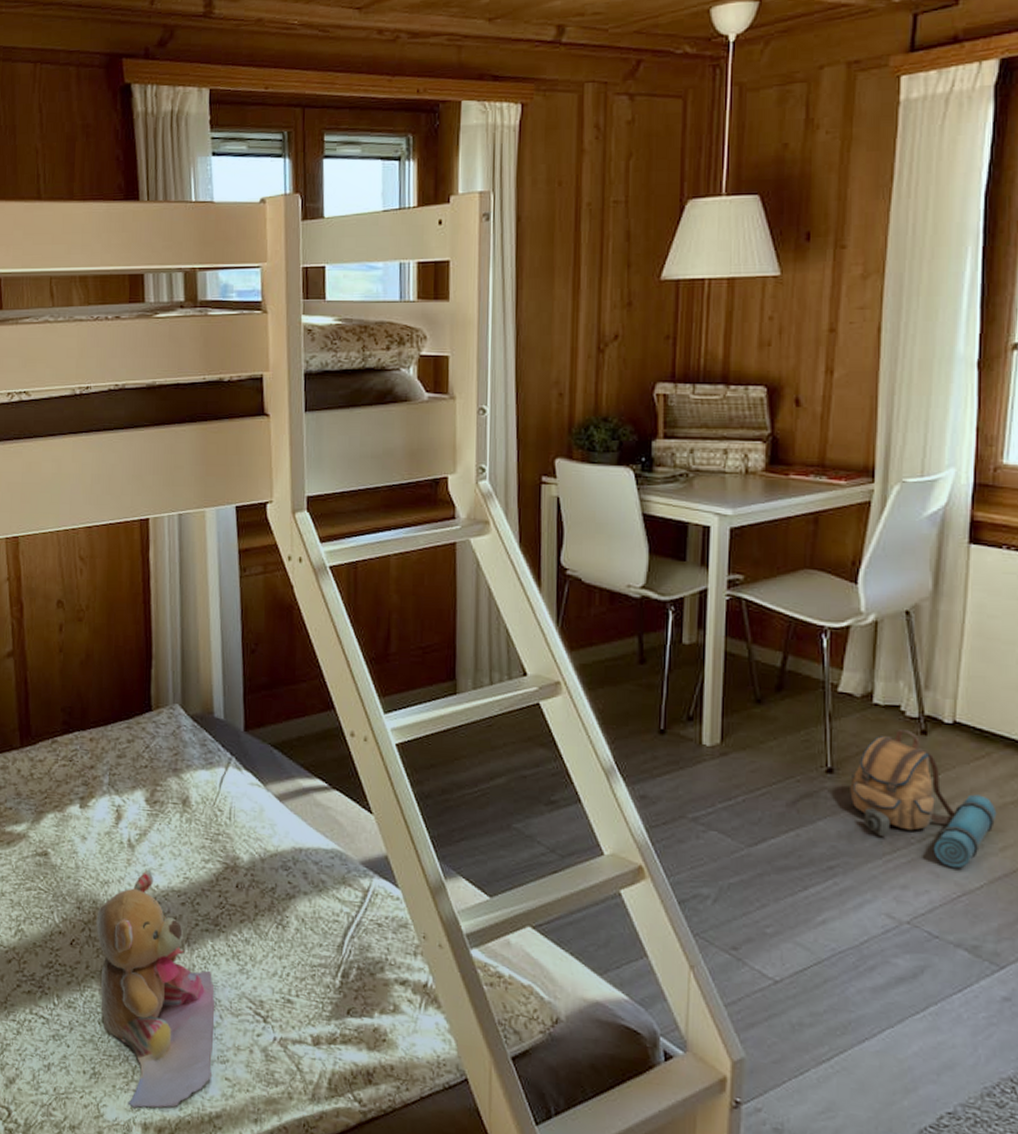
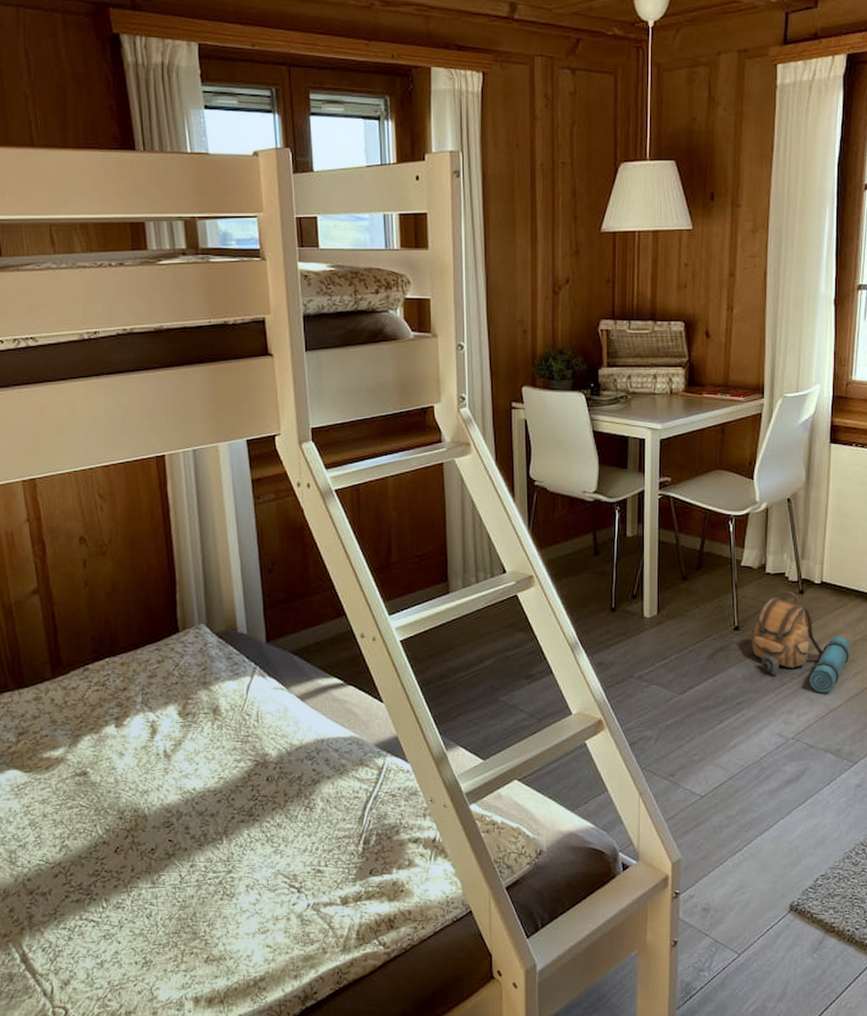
teddy bear: present [96,870,216,1108] -> none [138,776,255,986]

